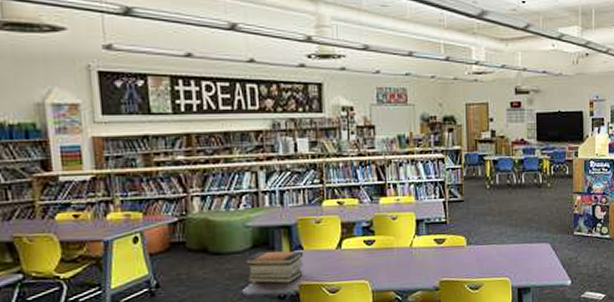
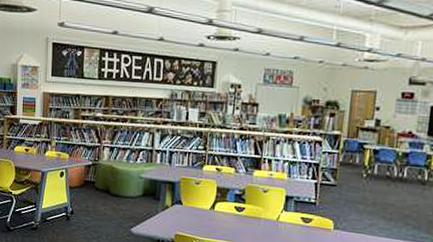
book stack: present [244,251,304,284] -> none [135,200,183,231]

